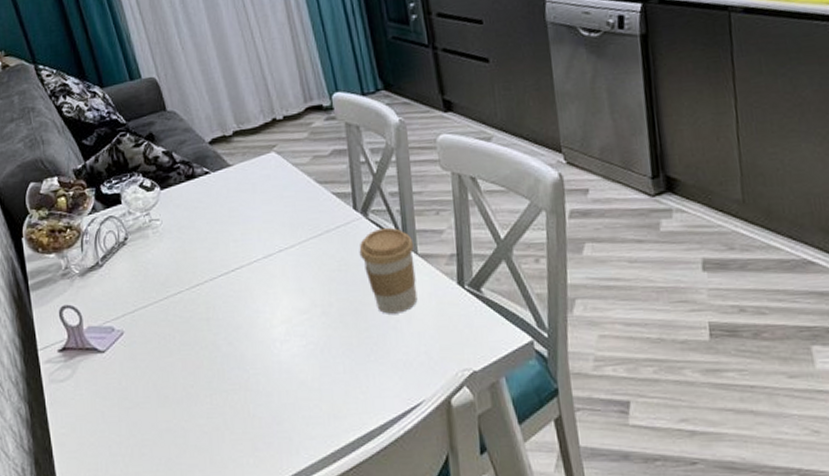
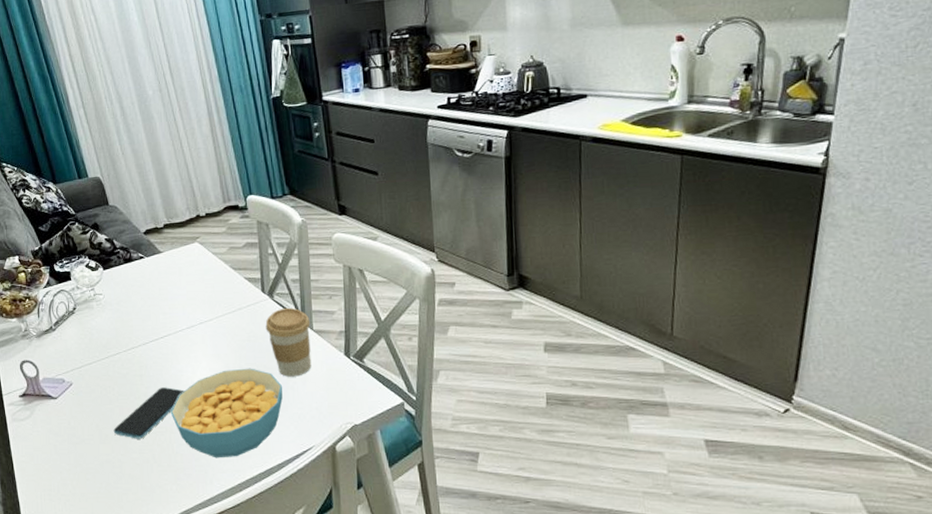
smartphone: none [174,332,262,400] -> present [113,387,184,439]
cereal bowl: none [245,304,384,421] -> present [170,368,283,458]

